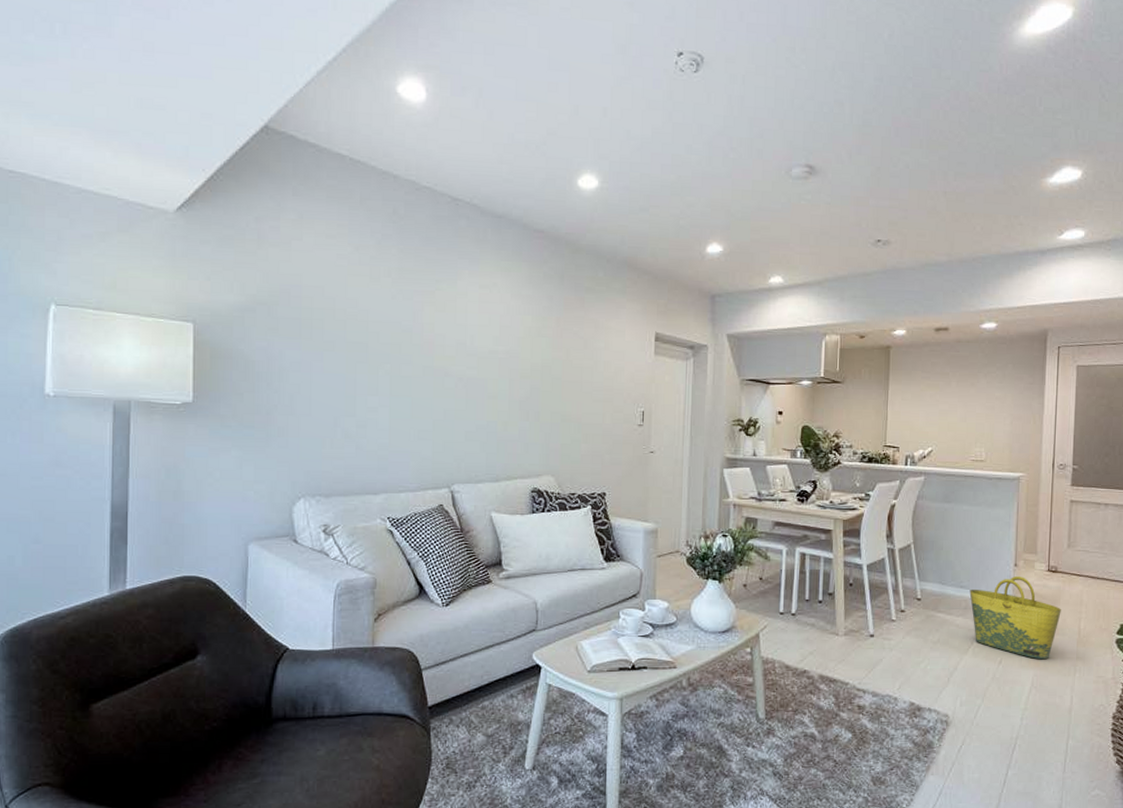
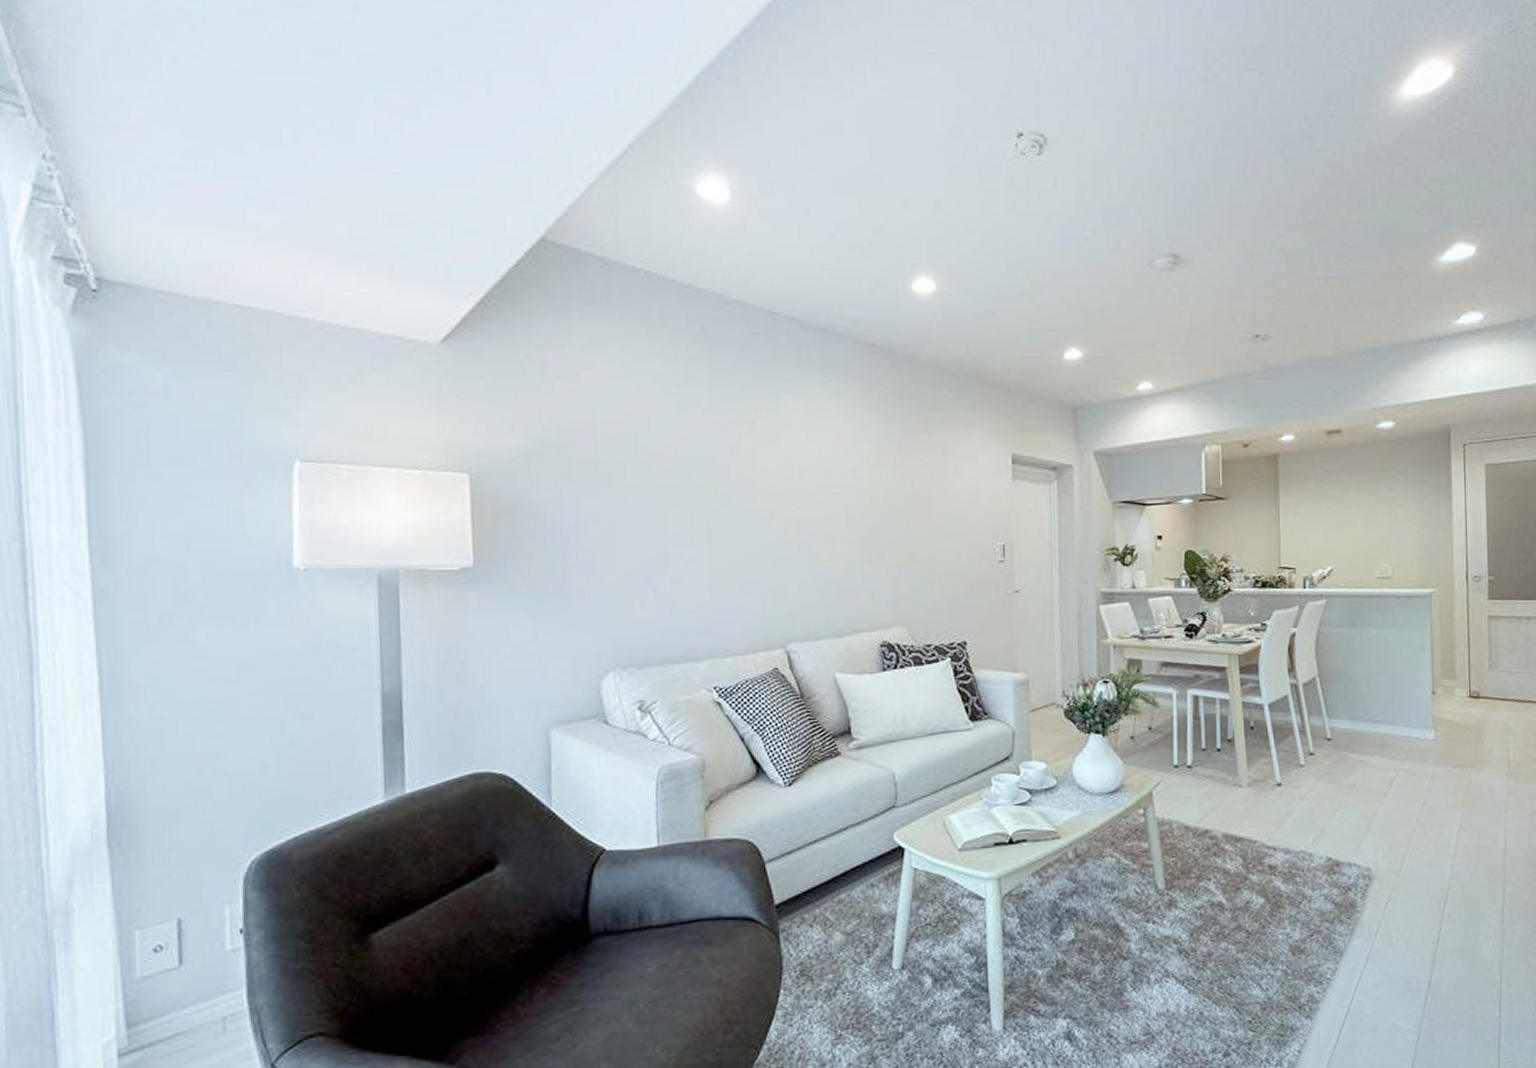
tote bag: present [969,576,1061,660] -> none [1384,705,1487,798]

